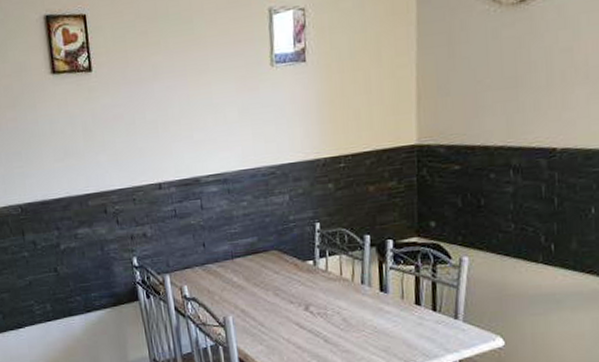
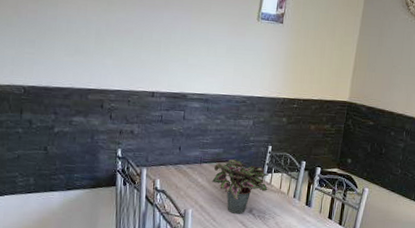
potted plant: none [249,246,326,314] -> present [211,159,269,214]

